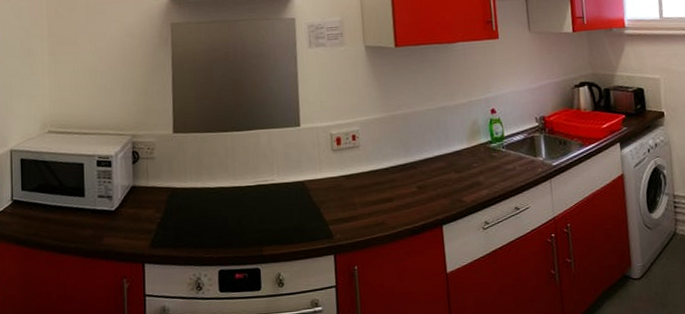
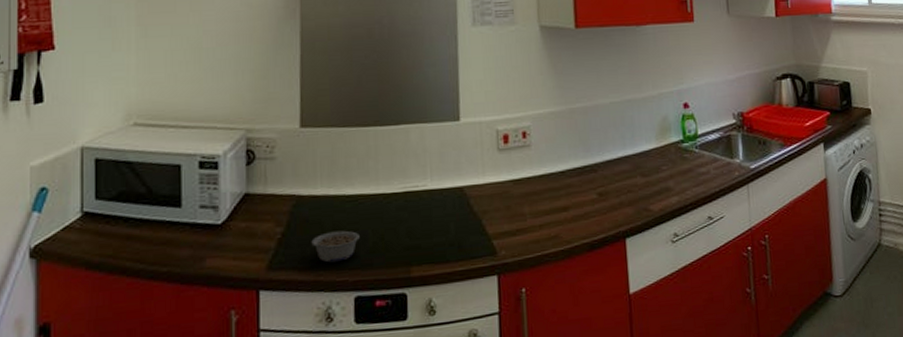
legume: none [184,216,222,242] -> present [311,230,360,263]

